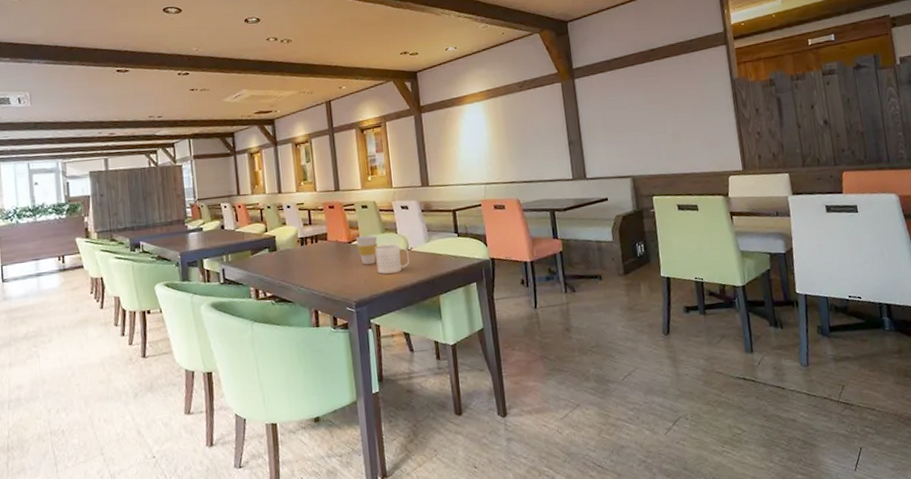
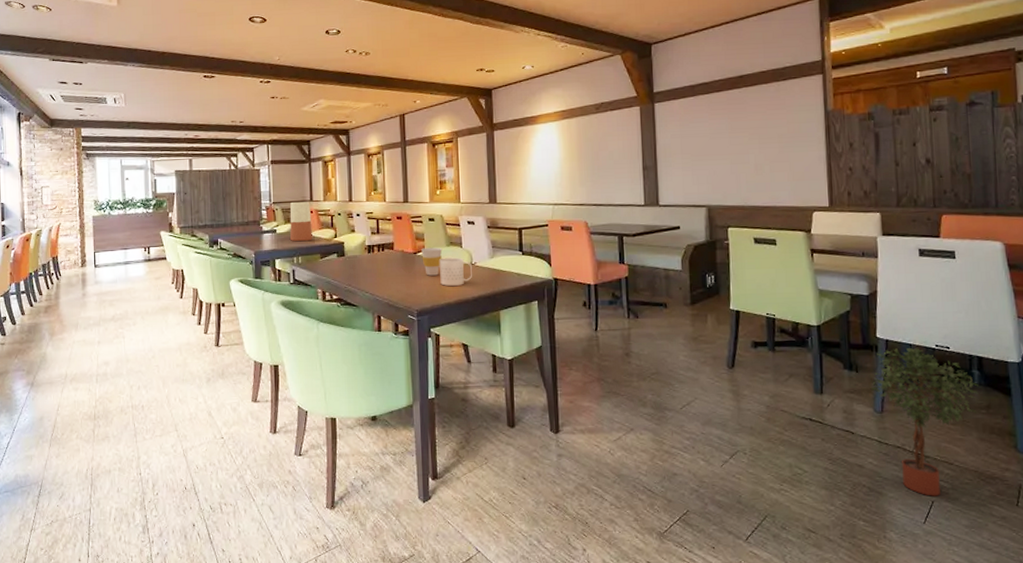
vase: none [216,196,242,240] -> present [290,202,313,242]
potted tree: none [795,300,890,443] -> present [870,347,978,496]

